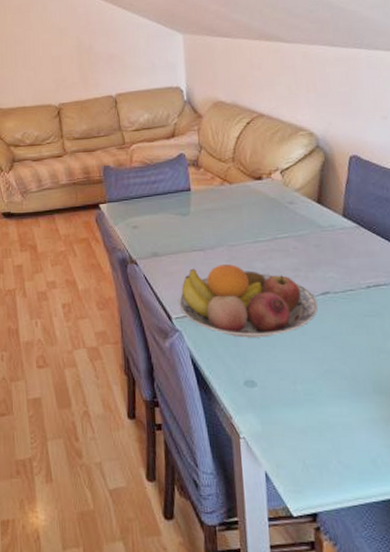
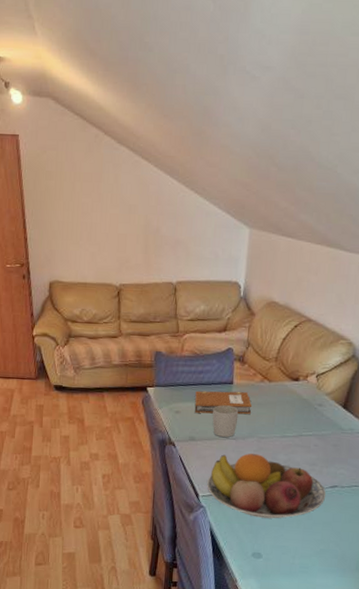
notebook: none [152,198,216,226] -> present [194,390,252,415]
mug: none [173,214,202,249] -> present [212,405,238,437]

